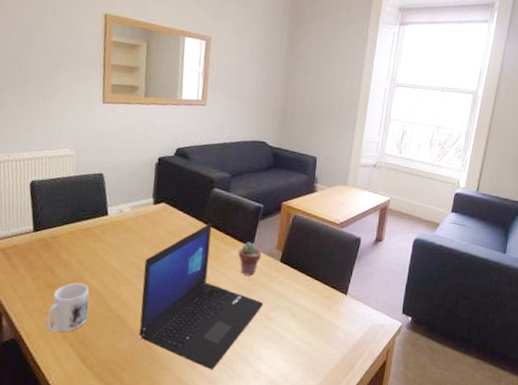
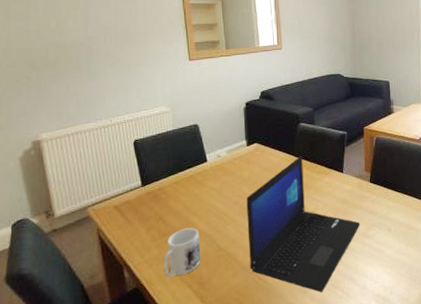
potted succulent: present [238,242,262,276] -> none [330,168,352,199]

